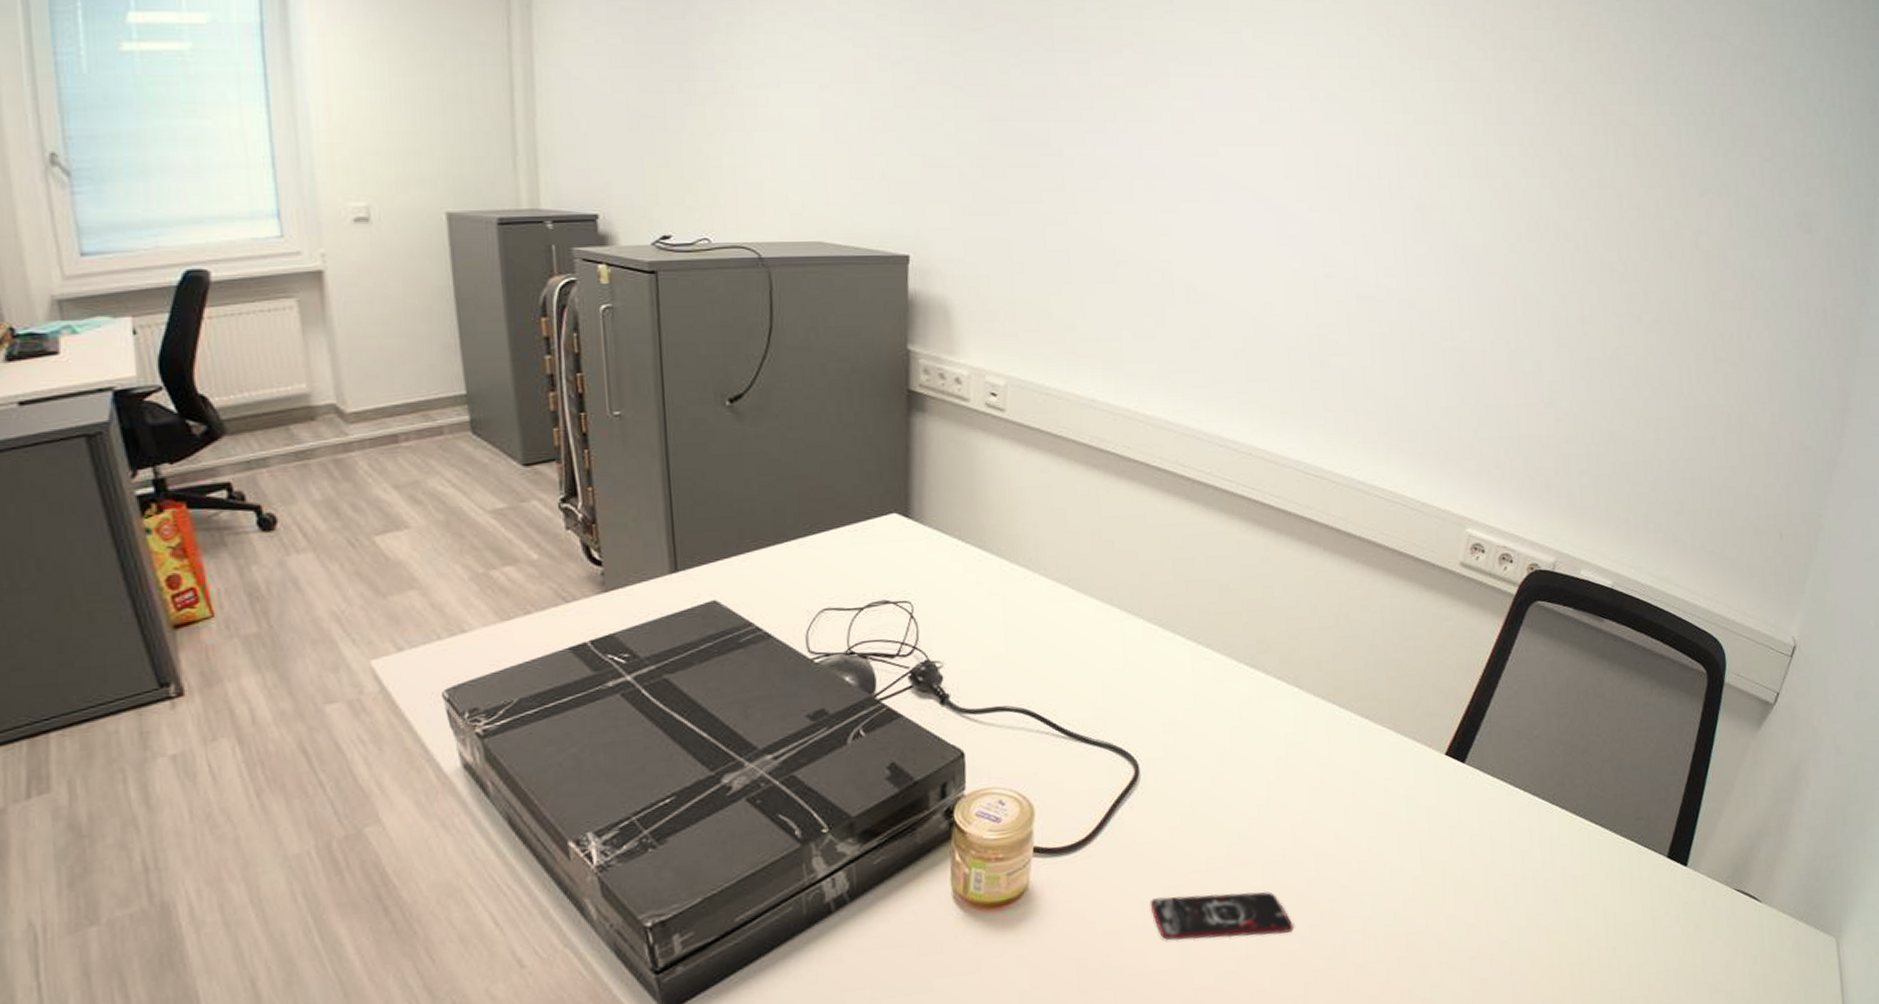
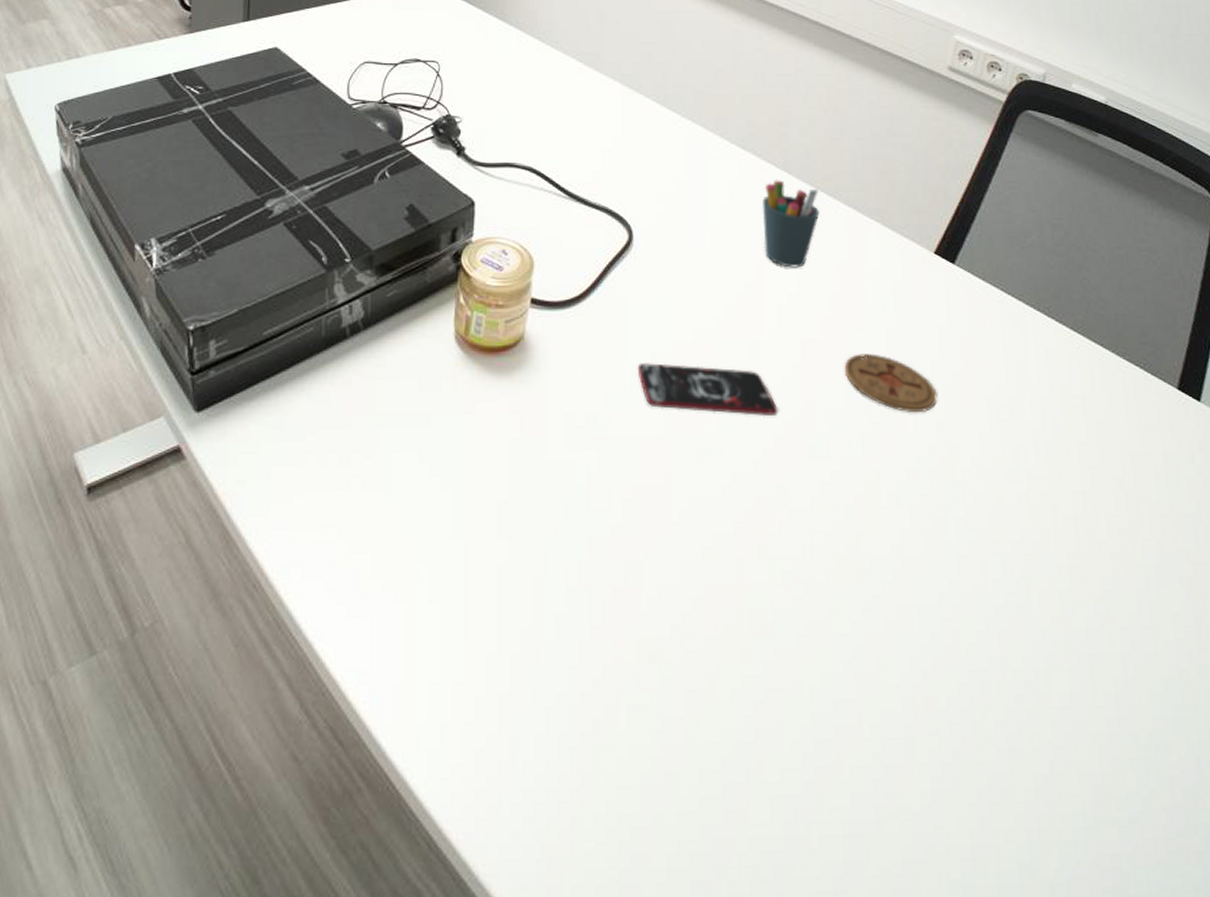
pen holder: none [1273,696,1332,785] -> present [762,180,820,268]
coaster: none [1358,860,1448,912] -> present [844,353,938,412]

